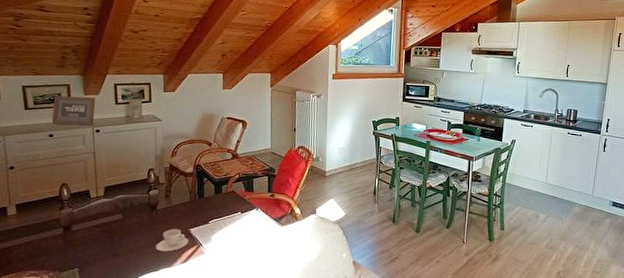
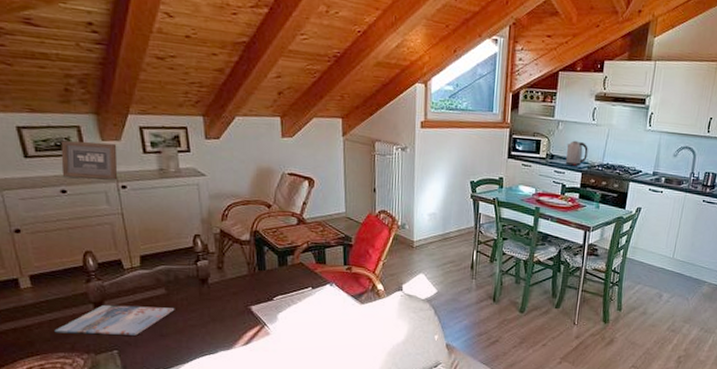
magazine: none [29,228,128,255] -> present [54,304,175,336]
cup: present [156,229,189,252] -> none [210,306,251,332]
kettle: none [450,86,468,107] -> present [565,140,588,166]

